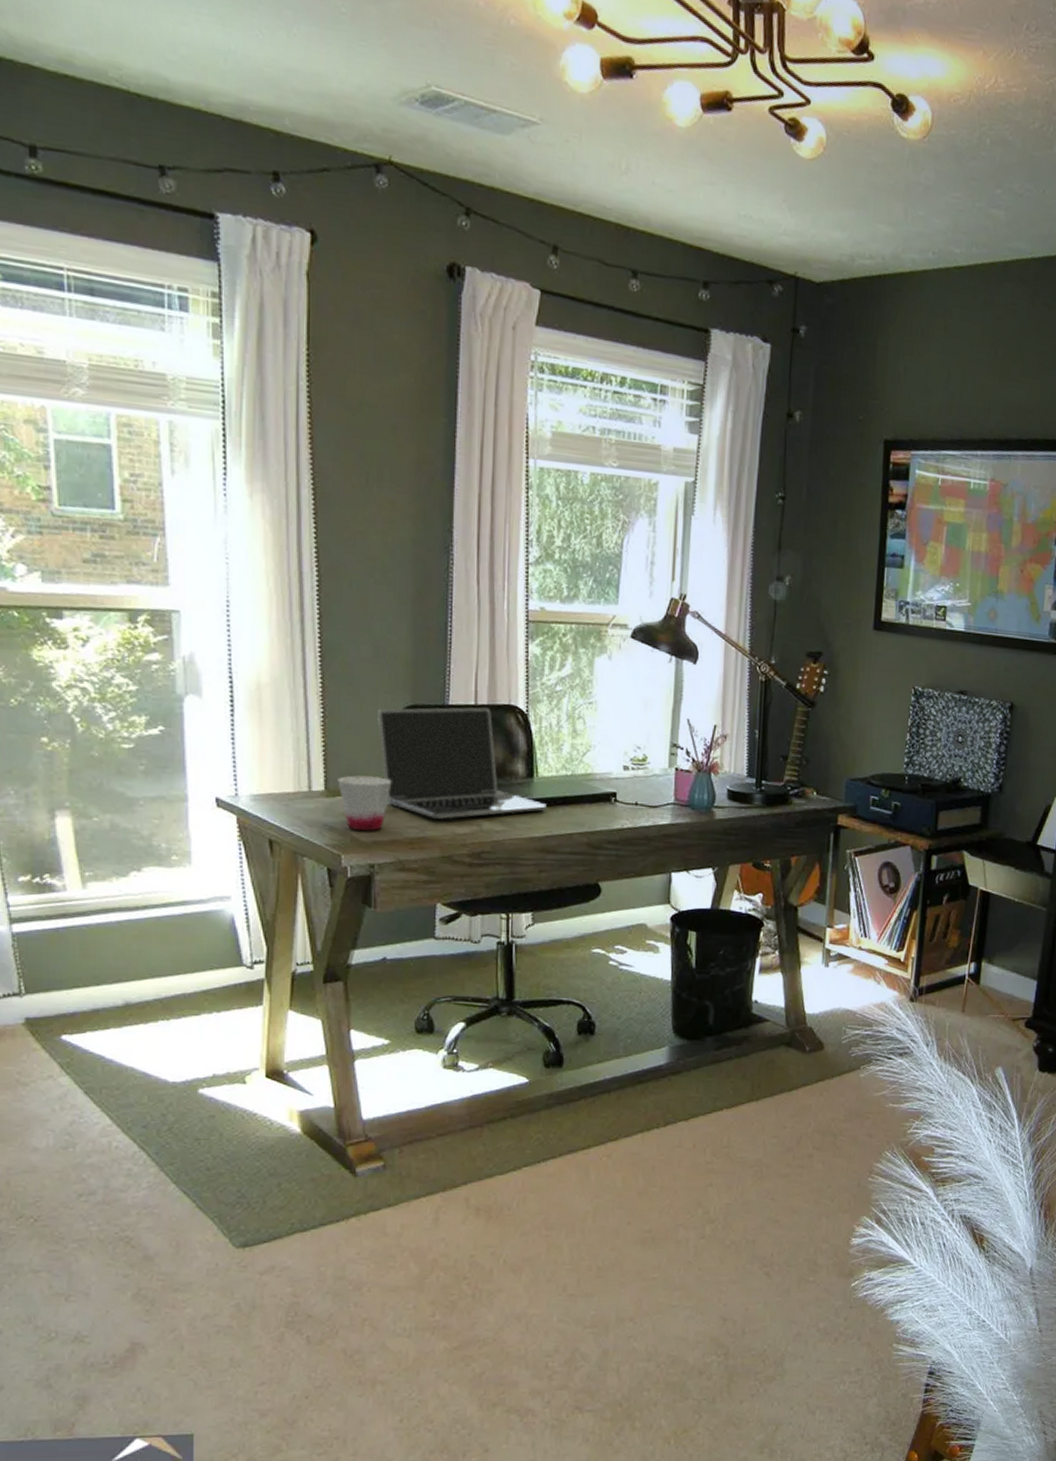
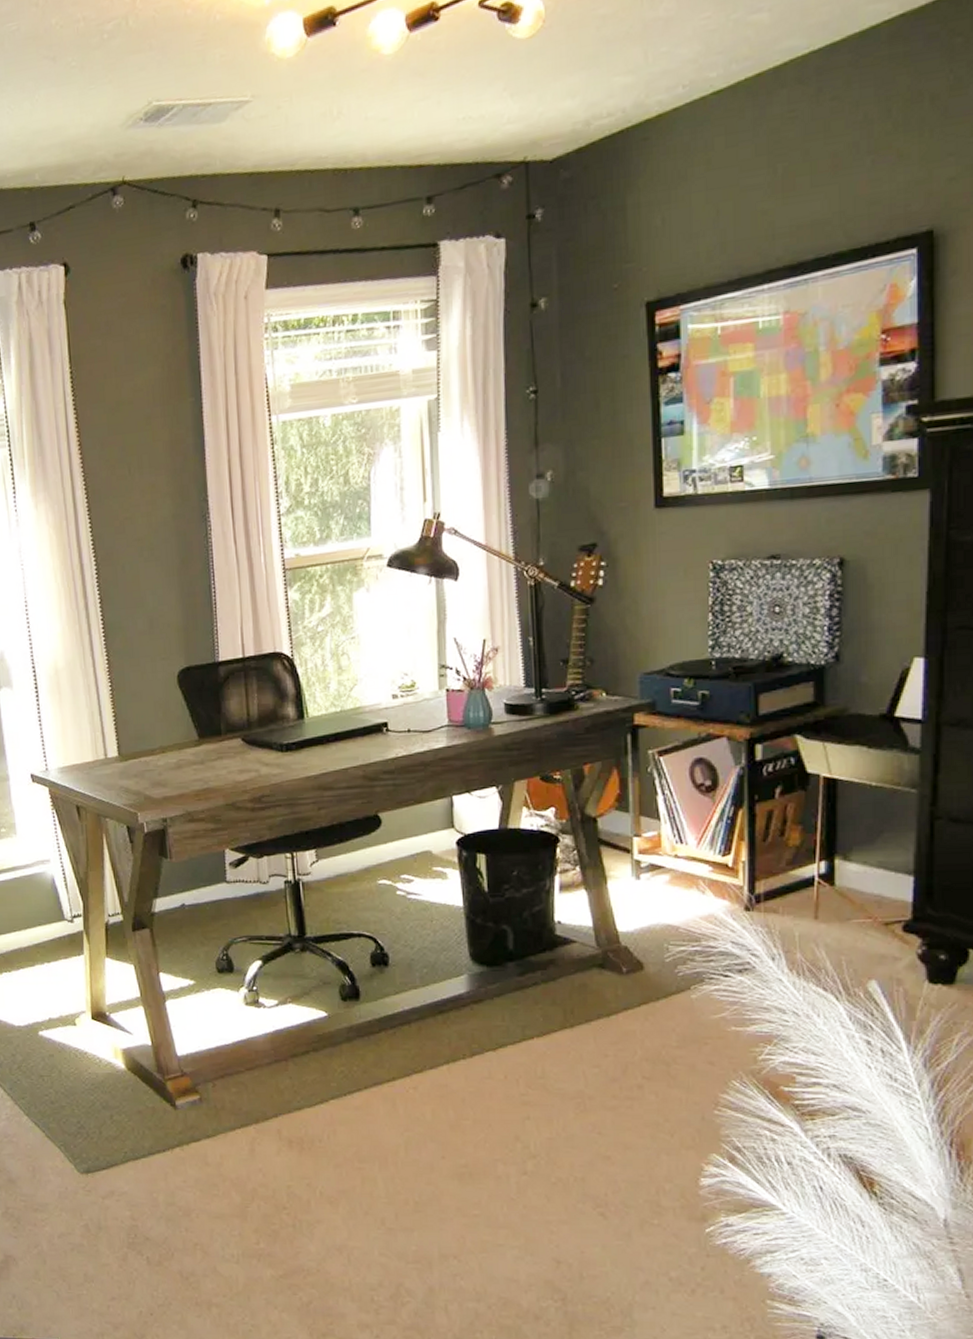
cup: present [337,775,392,831] -> none [128,737,175,789]
laptop: present [378,707,547,819] -> none [157,658,319,770]

